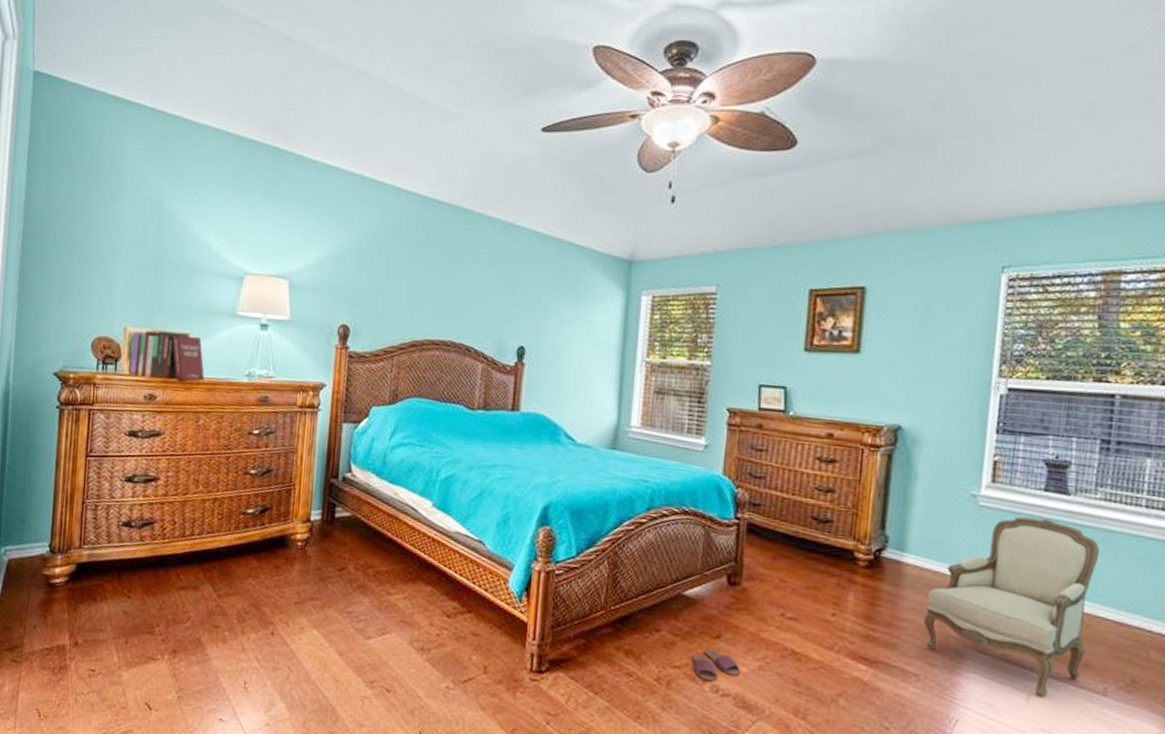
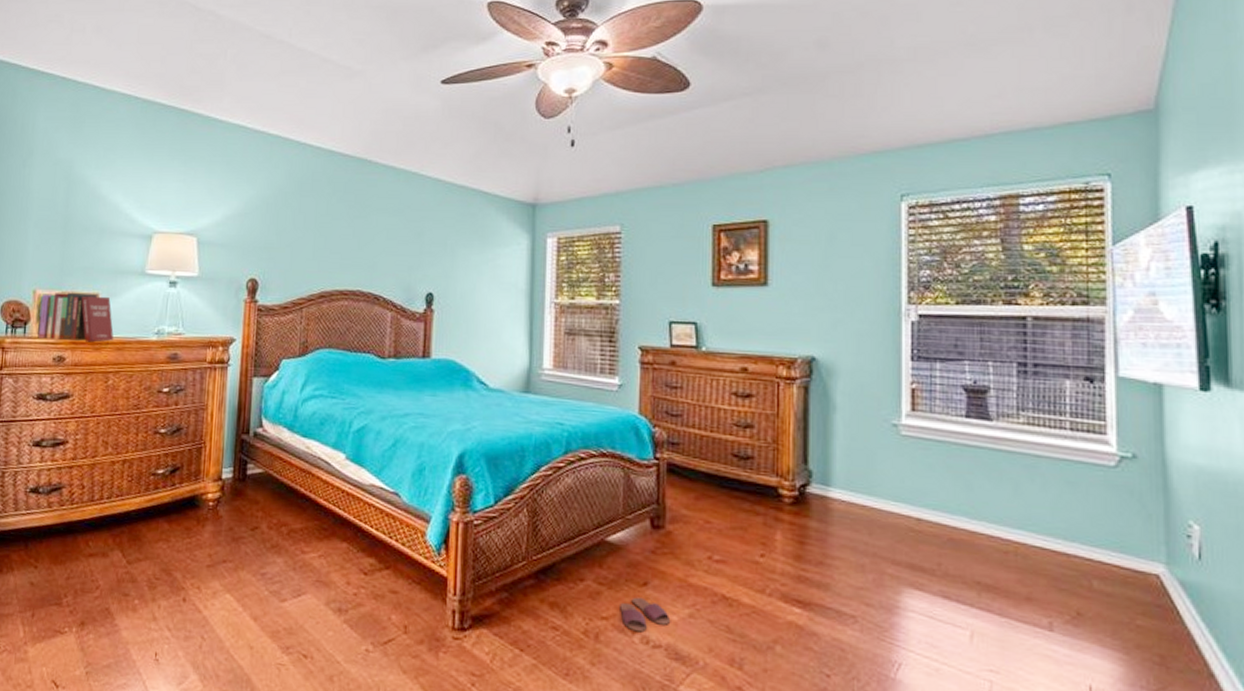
armchair: present [923,517,1100,697] -> none [855,445,1029,635]

